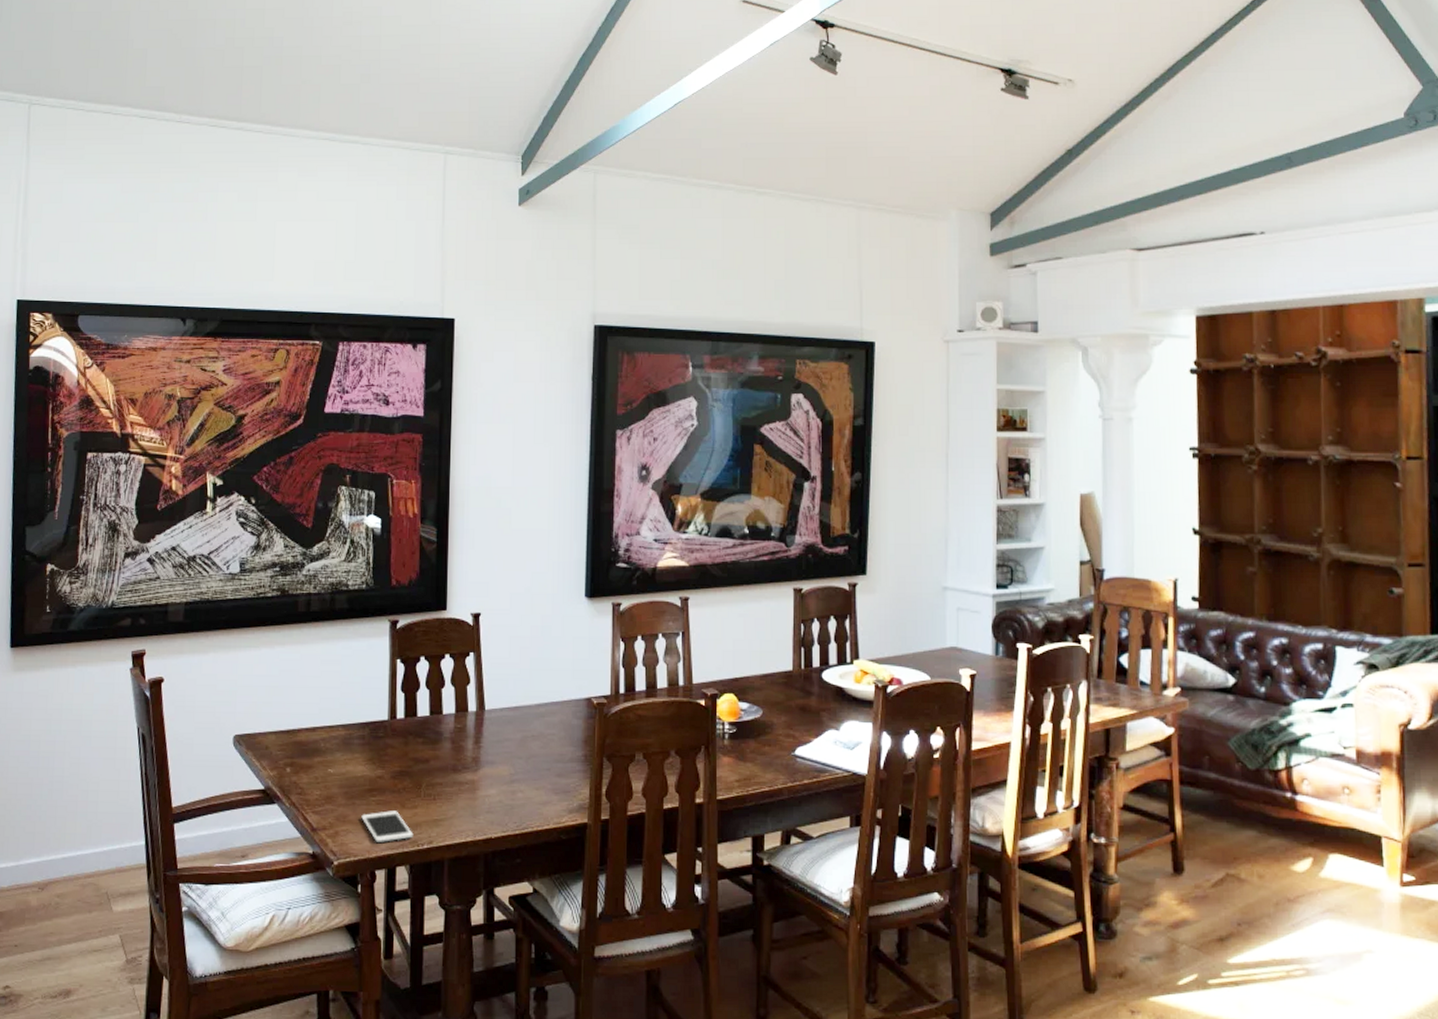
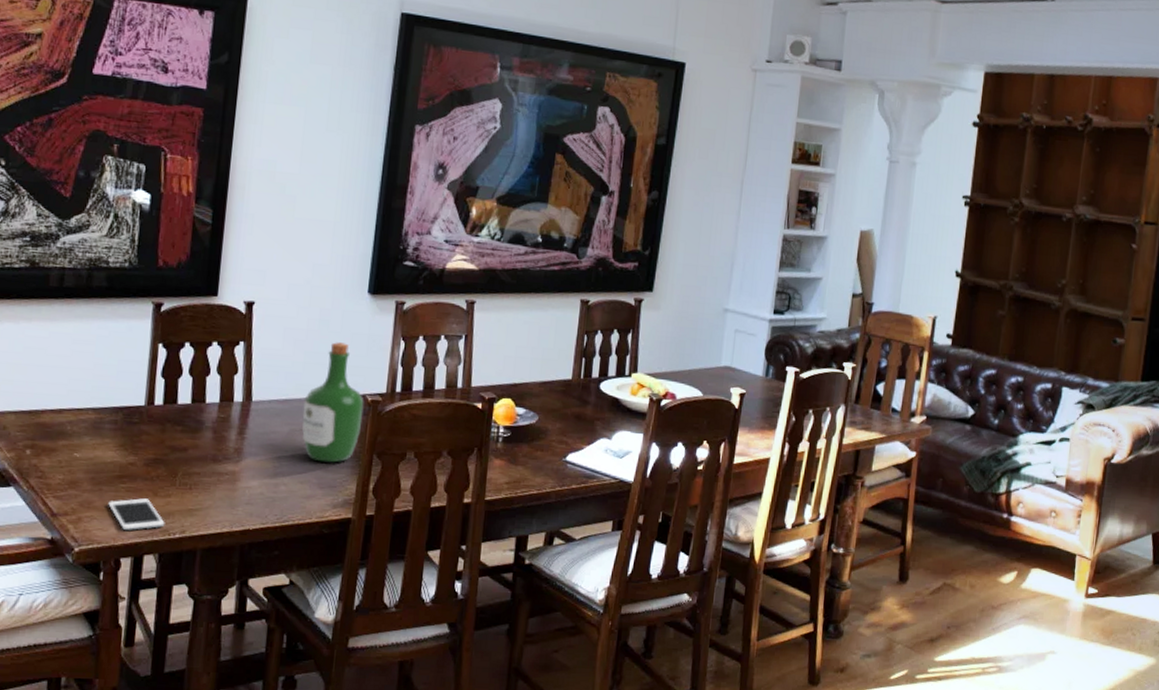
wine bottle: none [533,647,590,768] -> present [302,342,364,463]

